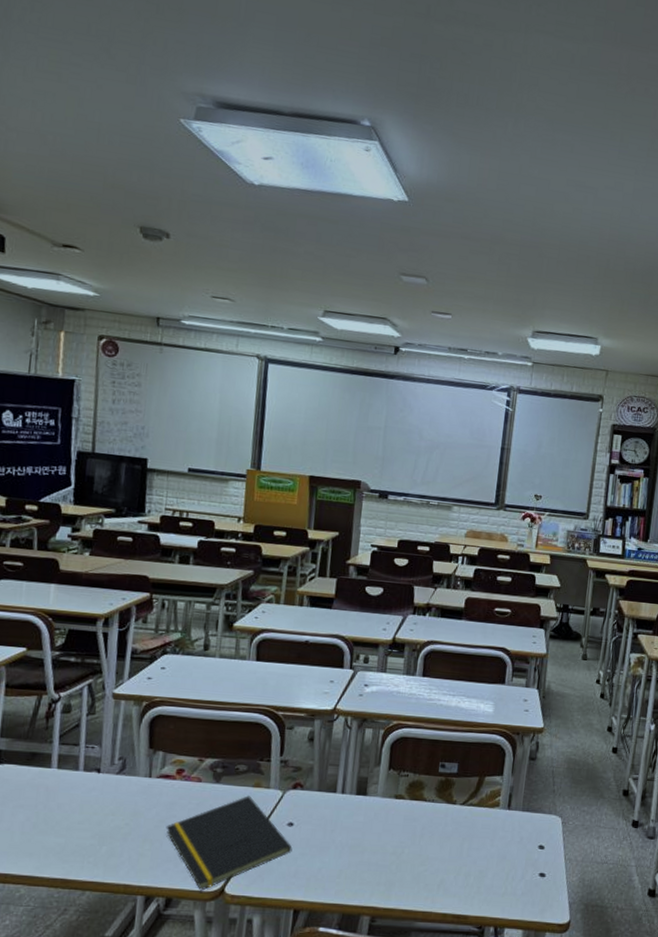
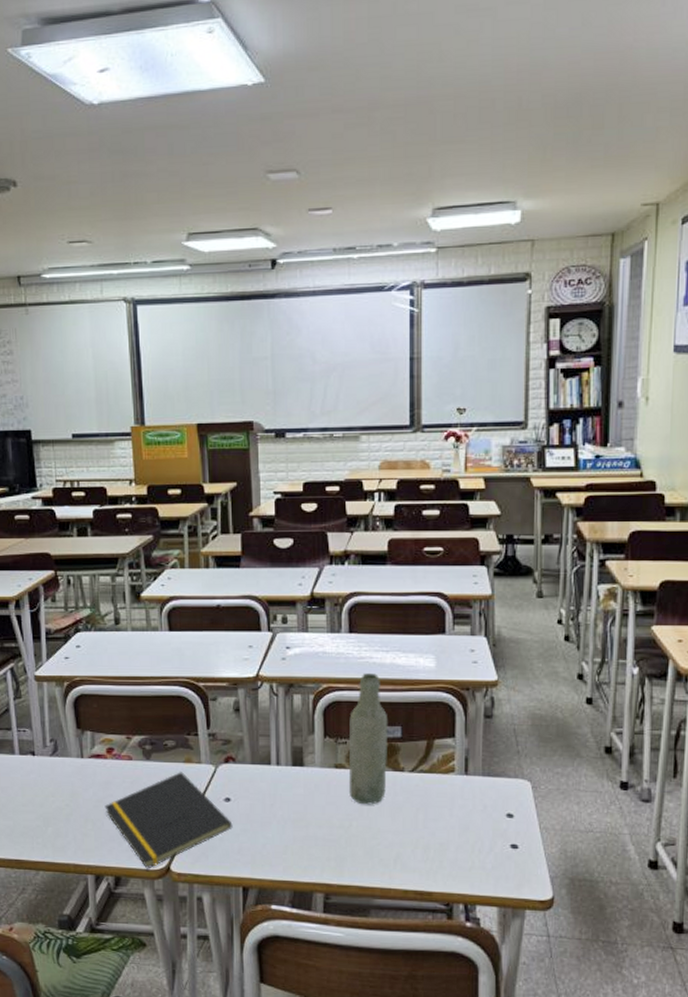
bottle: none [405,714,447,834] -> present [348,673,389,805]

